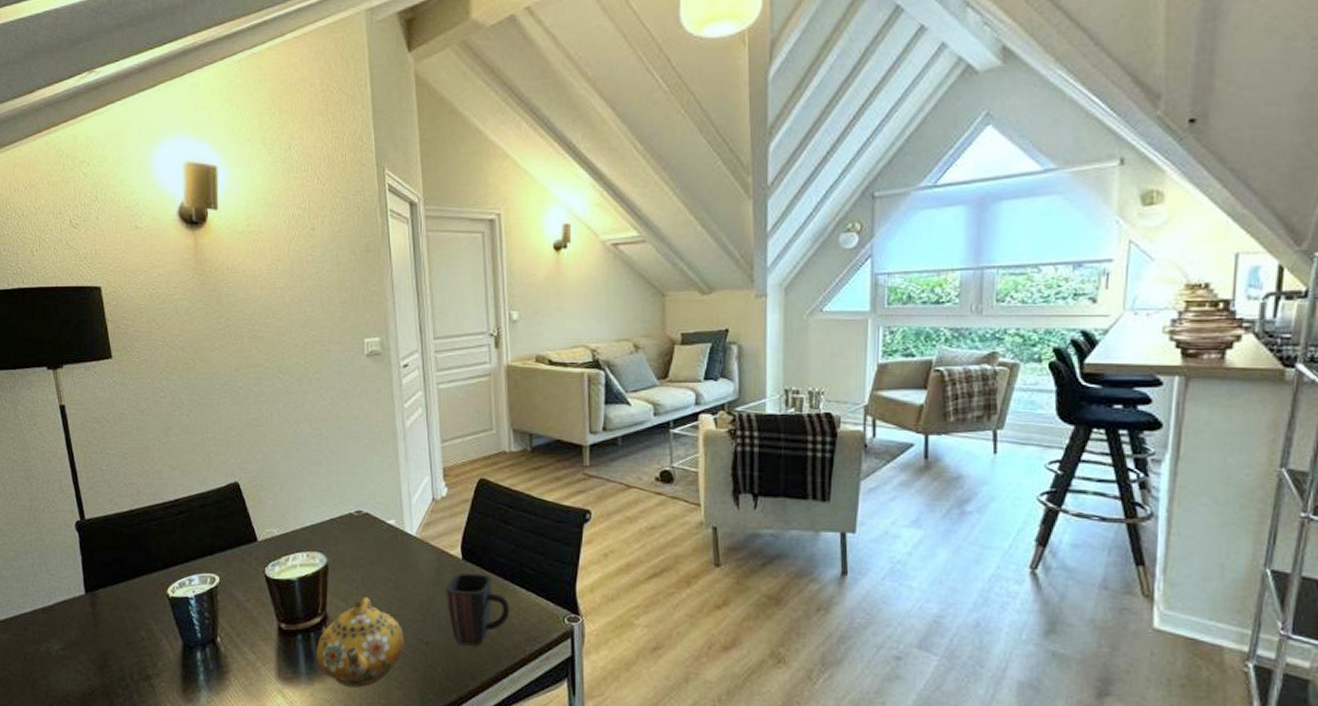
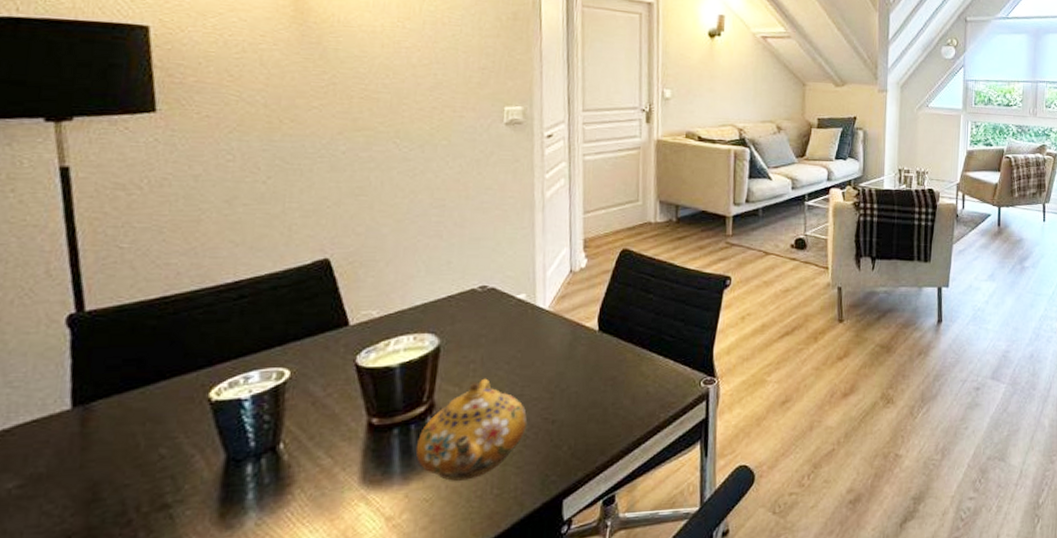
mug: present [446,573,510,646] -> none [578,344,646,419]

